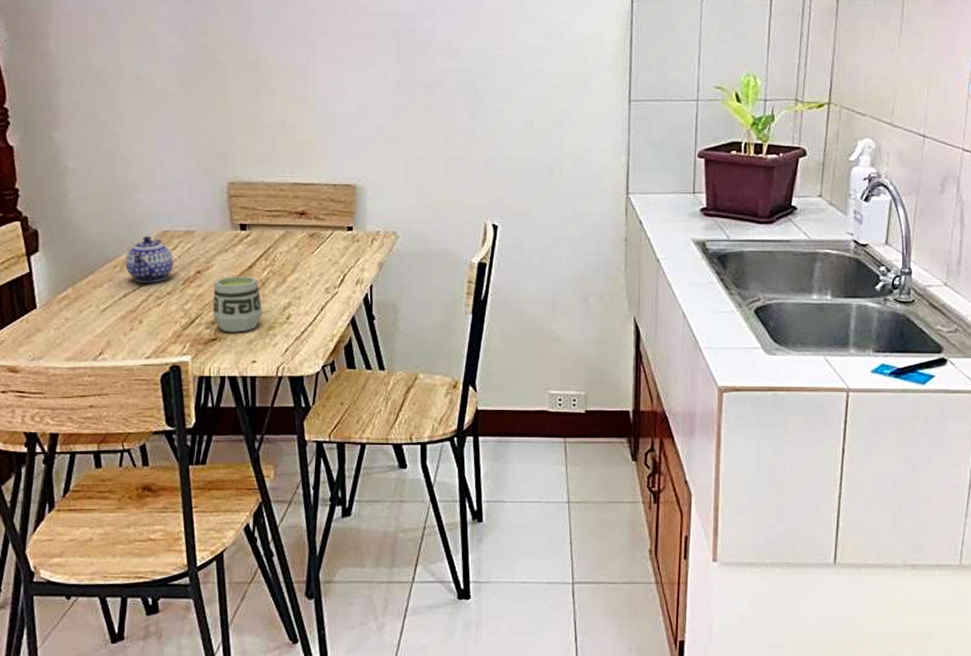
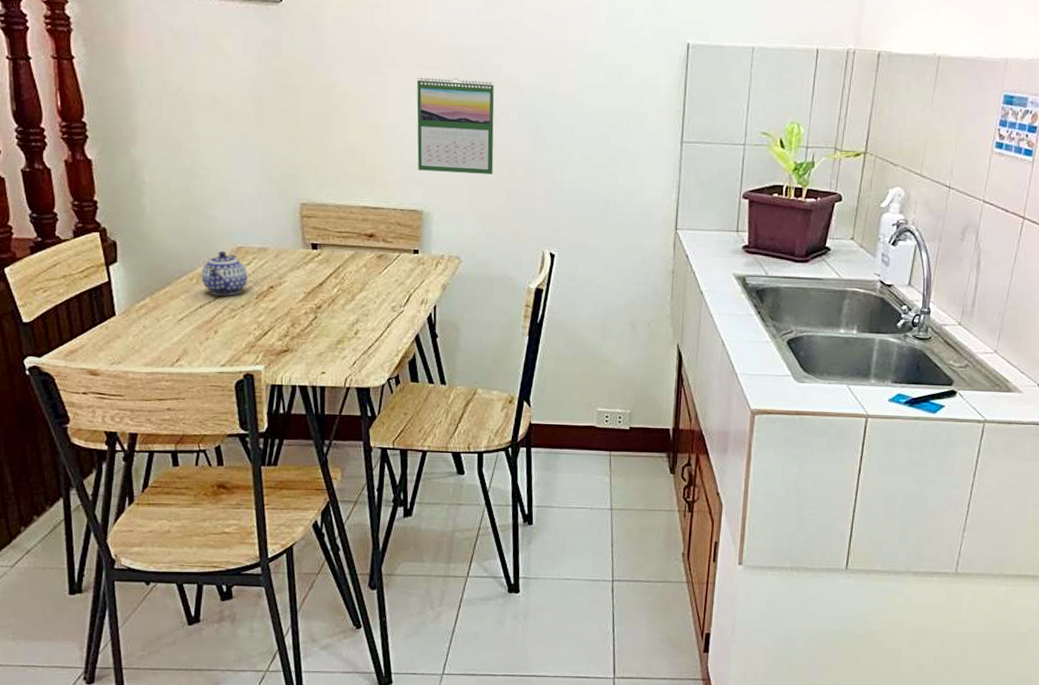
cup: present [213,276,262,332] -> none [285,292,332,345]
calendar: none [348,45,430,144] -> present [417,77,495,174]

